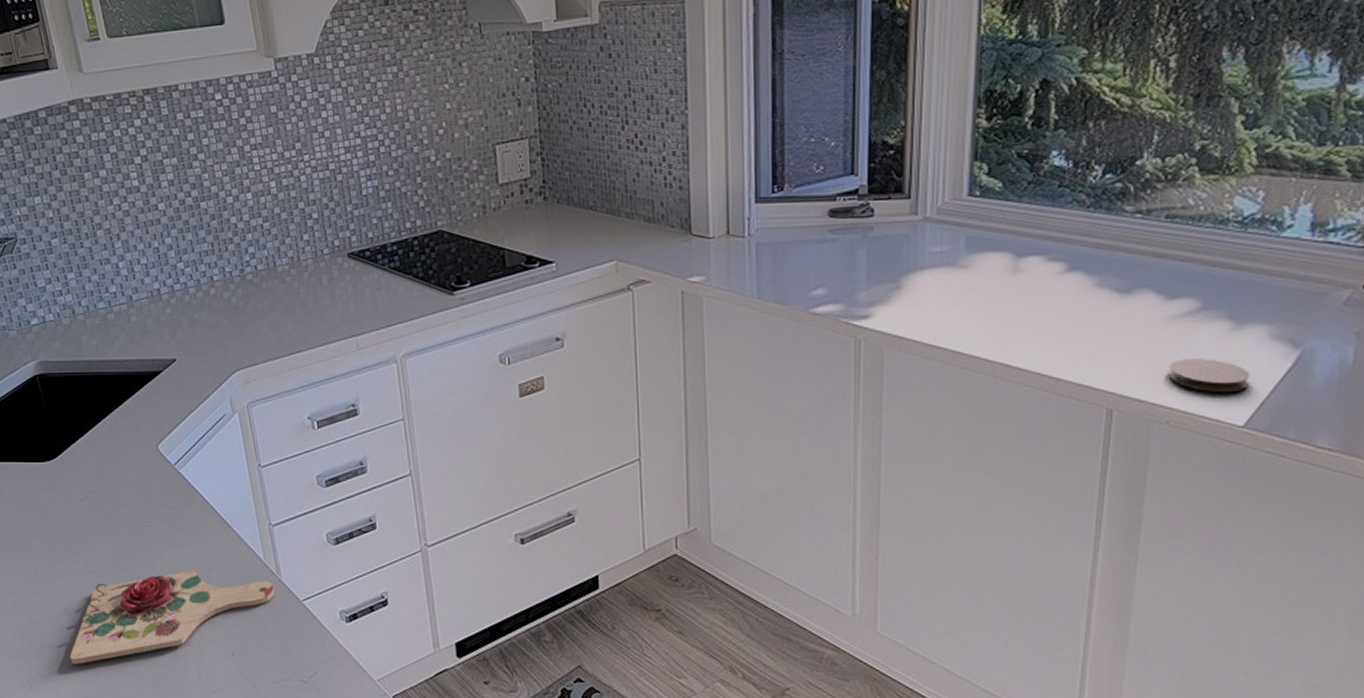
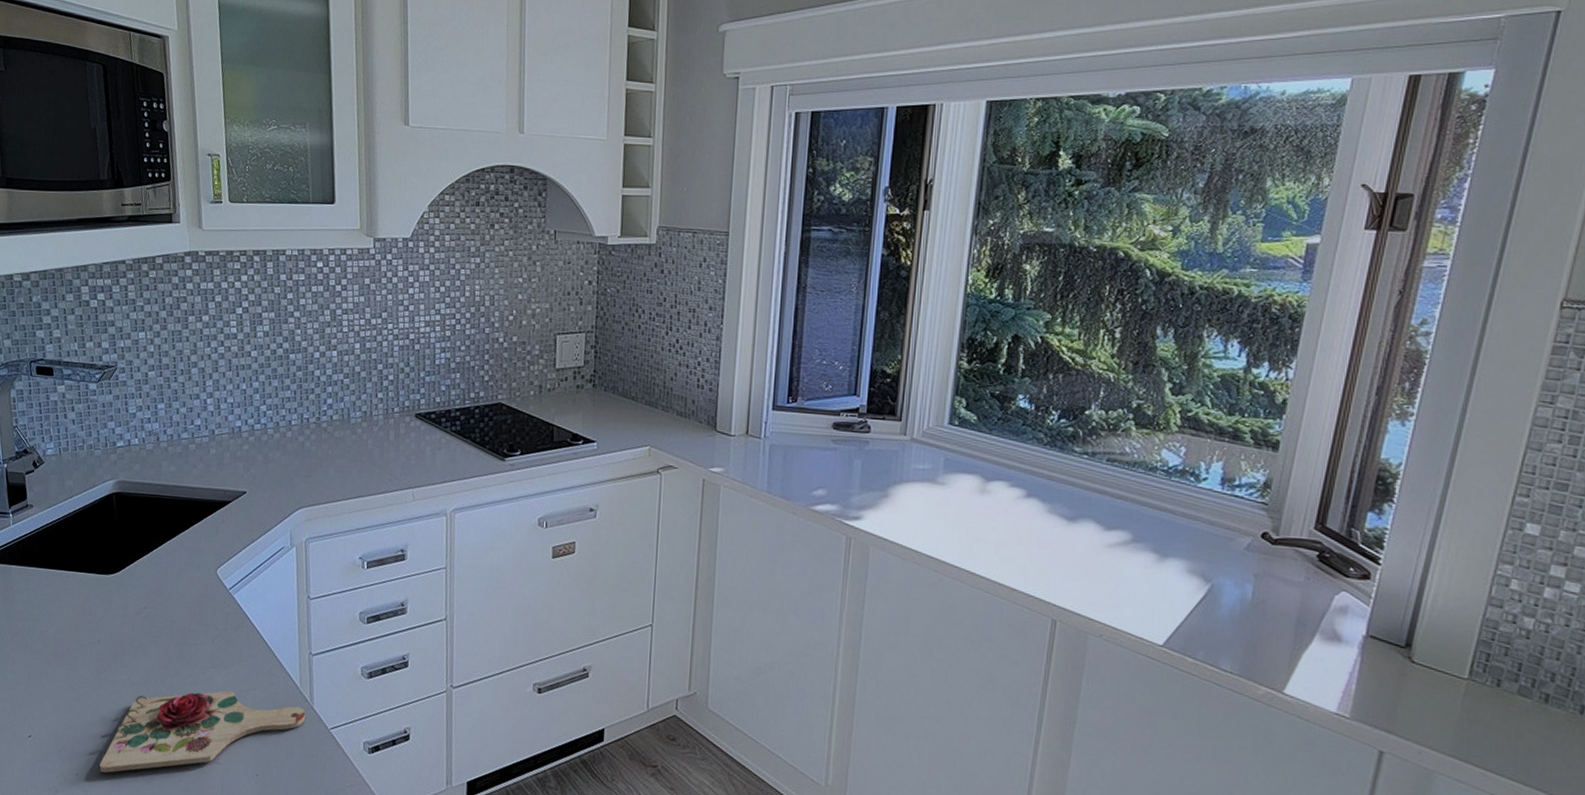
coaster: present [1168,358,1251,392] -> none [1103,582,1170,615]

